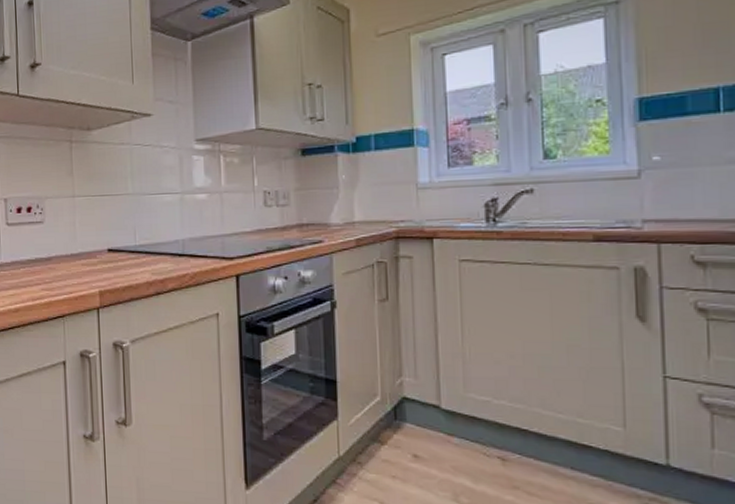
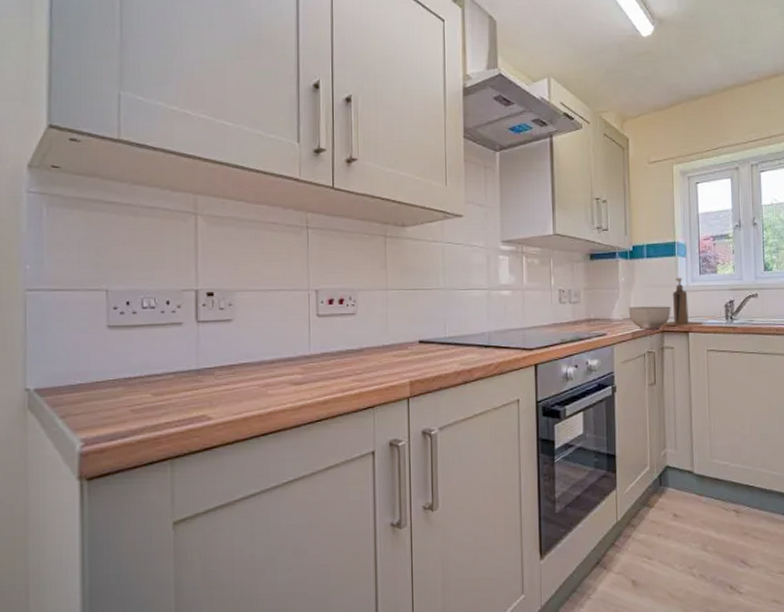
bowl: none [351,207,409,235] -> present [628,306,671,329]
soap dispenser: none [397,171,454,232] -> present [663,277,703,327]

